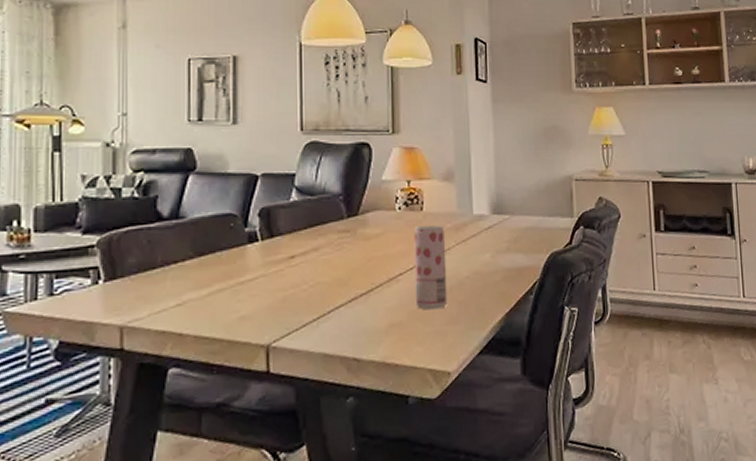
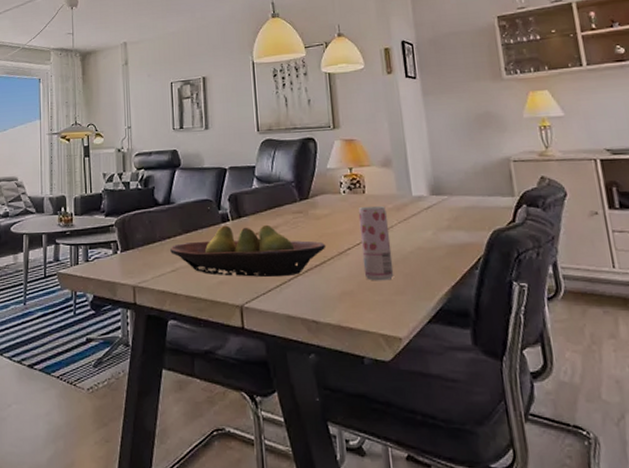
fruit bowl: none [176,246,375,310] -> present [170,224,326,277]

